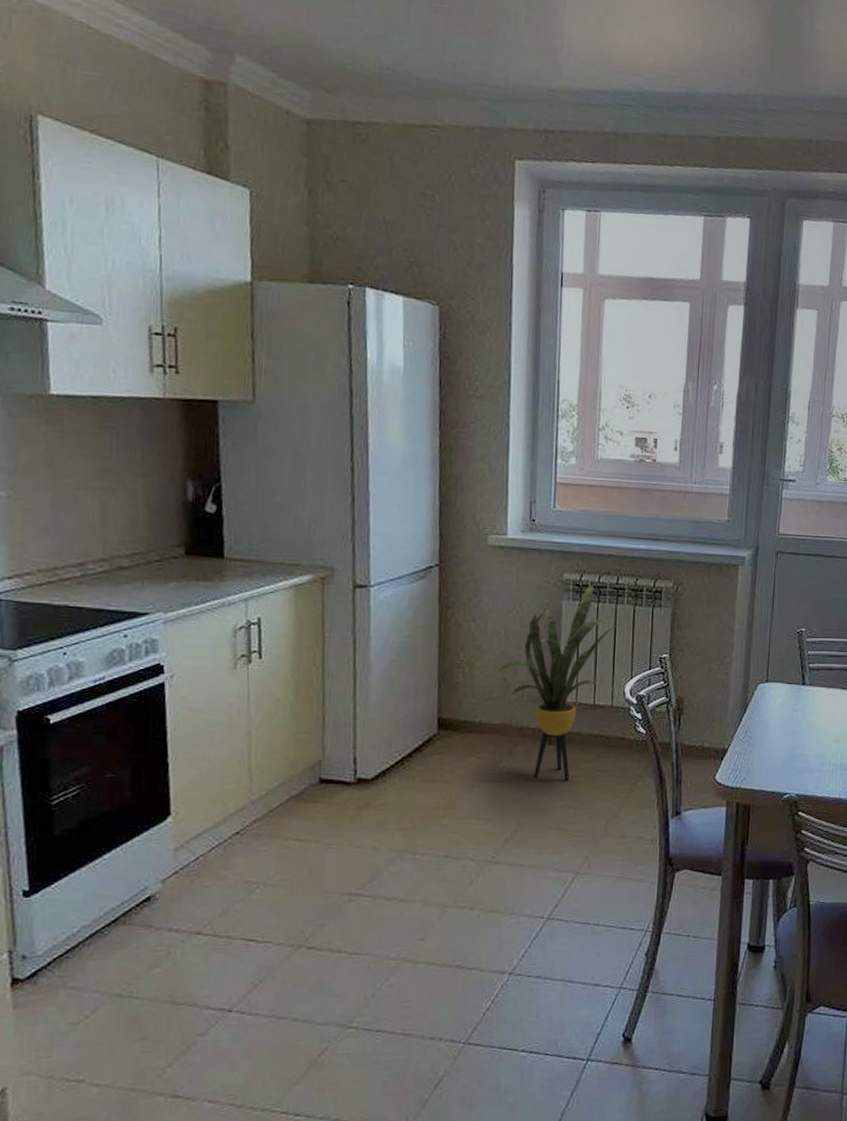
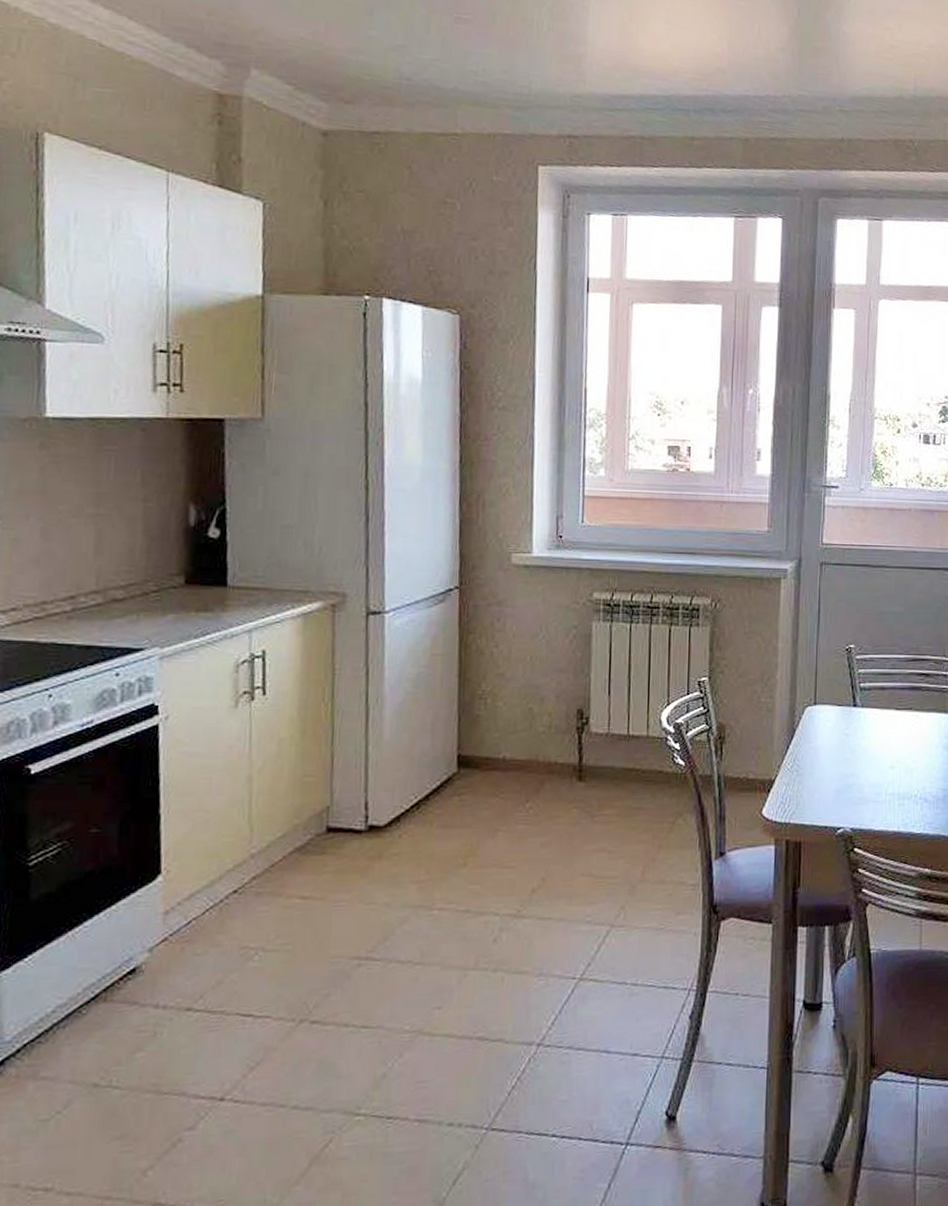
house plant: present [497,585,625,780] -> none [522,604,660,820]

